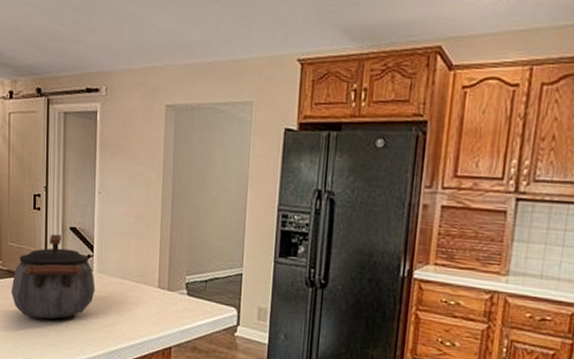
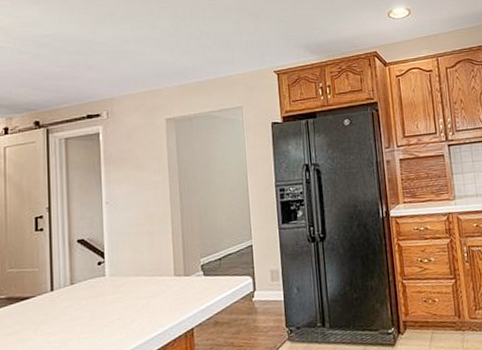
kettle: present [11,234,95,319] -> none [11,249,109,340]

